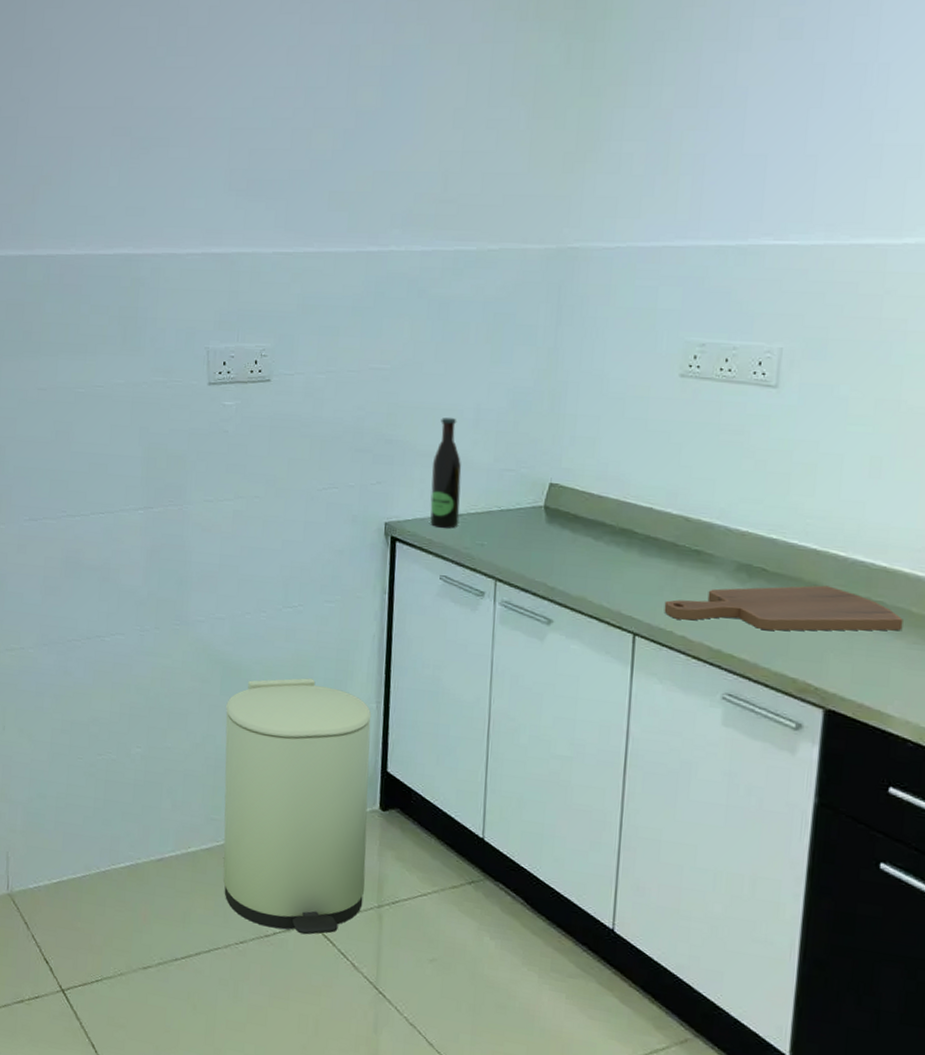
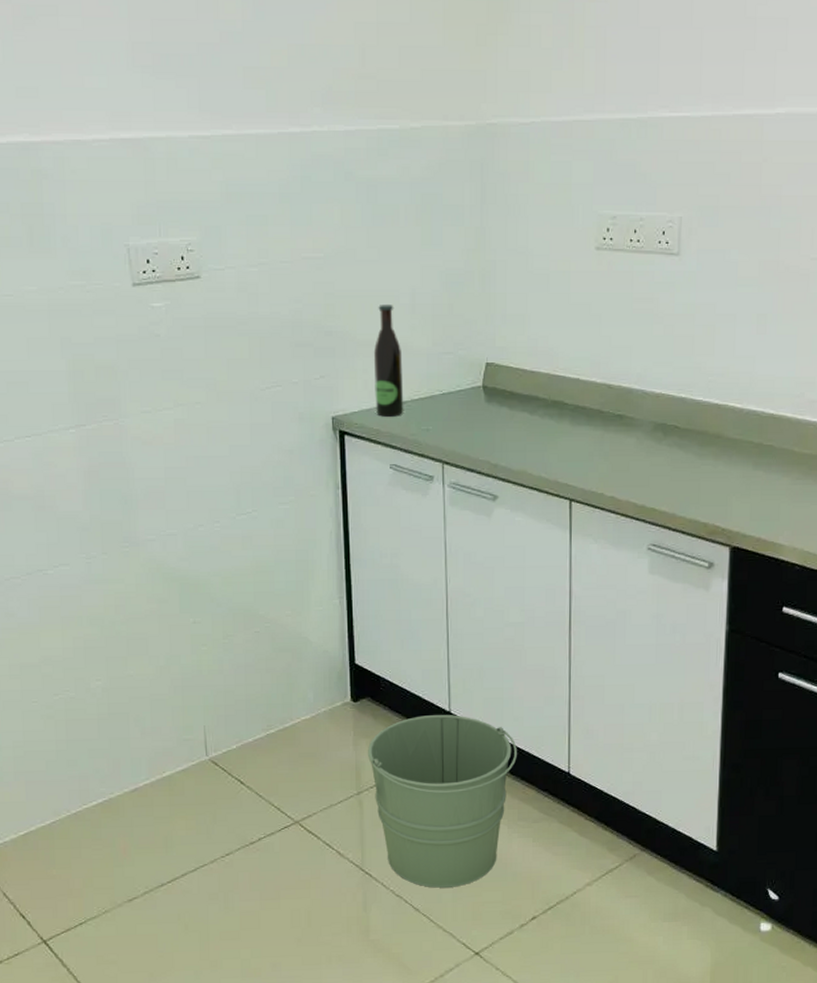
pedal bin: present [223,678,372,935] -> none [188,583,343,835]
bucket: none [392,837,555,1030] -> present [368,715,517,888]
cutting board: present [664,585,903,631] -> none [595,436,788,483]

